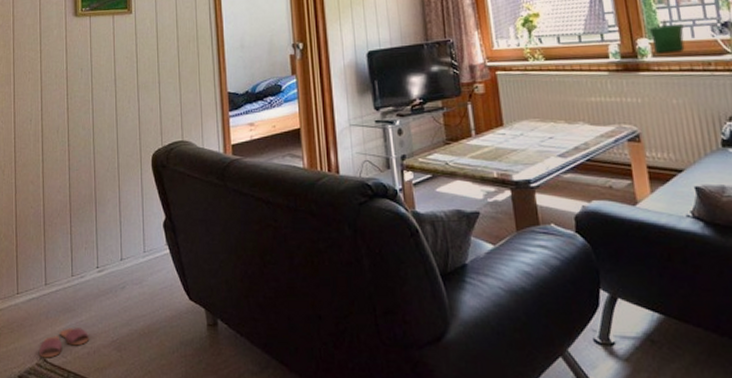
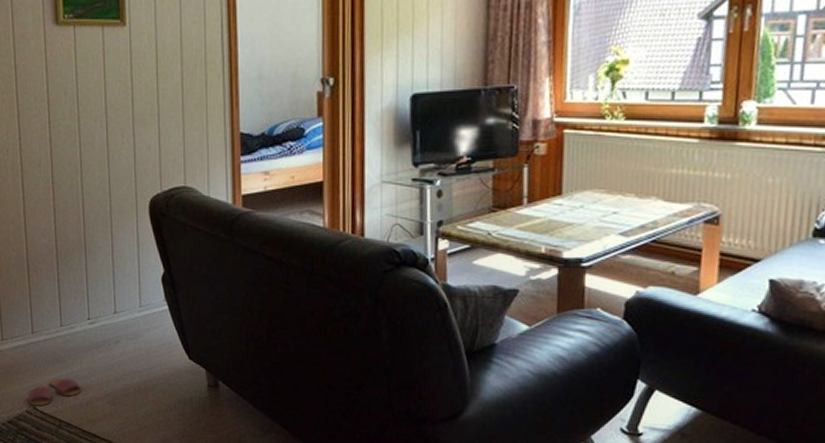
planter: present [649,20,685,55] -> none [759,79,806,123]

